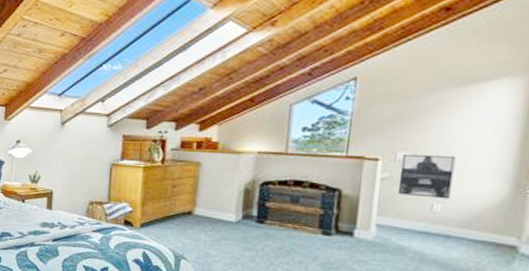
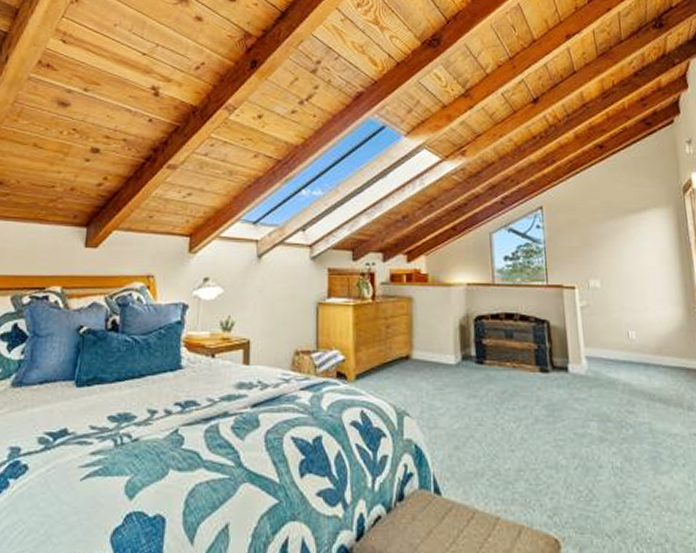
wall art: present [397,153,456,199] -> none [593,281,640,325]

